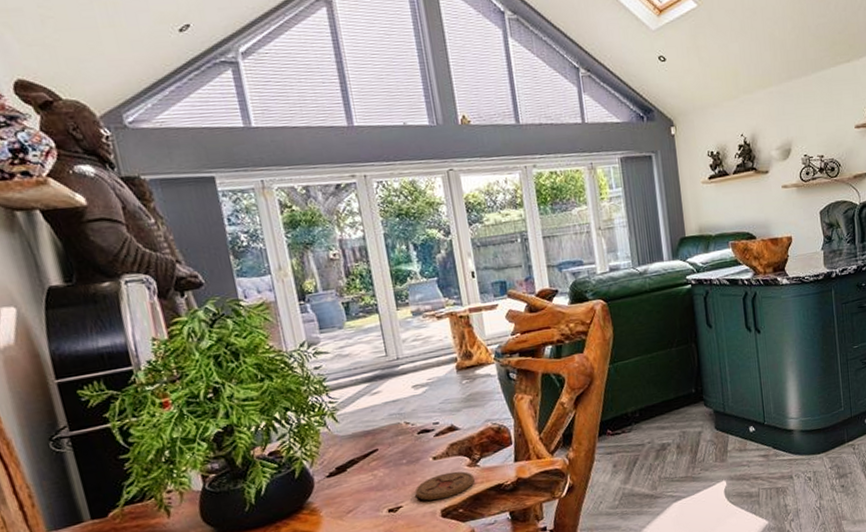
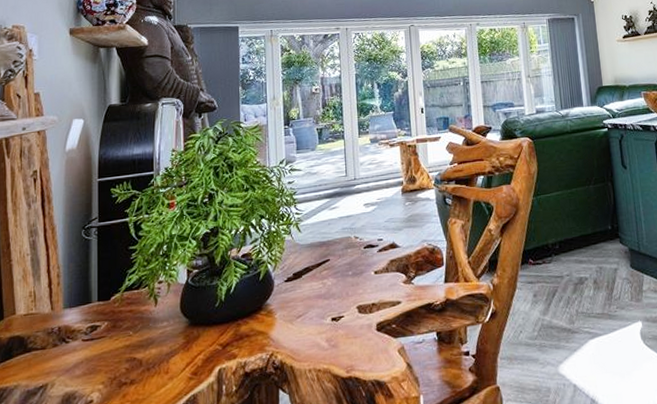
coaster: present [414,471,475,501] -> none [356,287,408,313]

